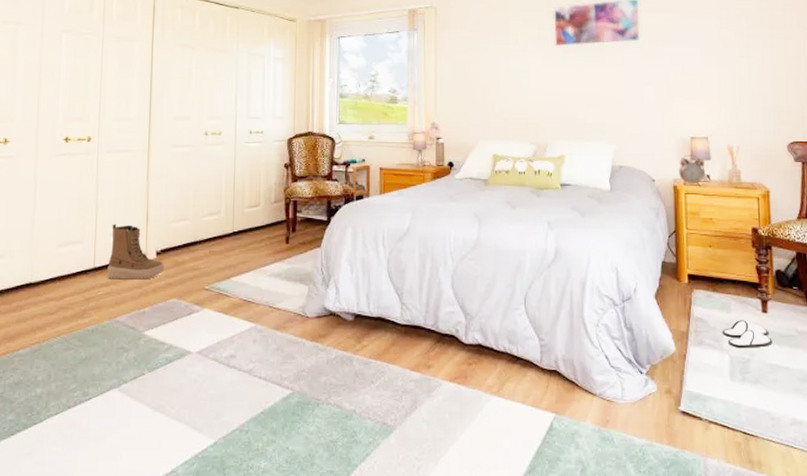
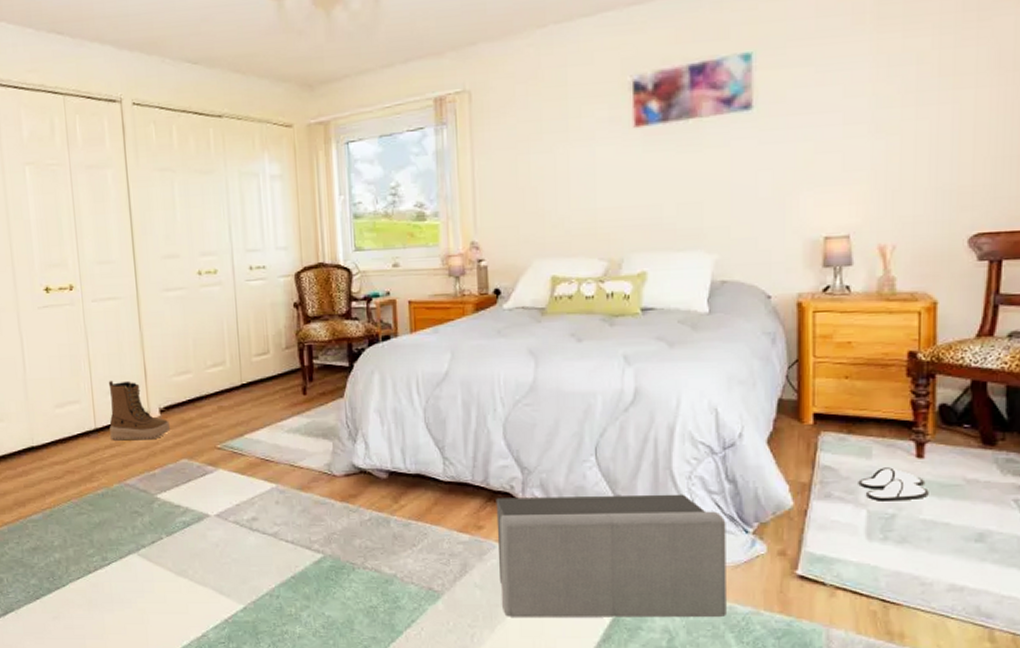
storage ottoman: none [443,339,627,450] -> present [496,494,726,618]
alarm clock: present [678,155,704,186] -> none [804,260,842,301]

